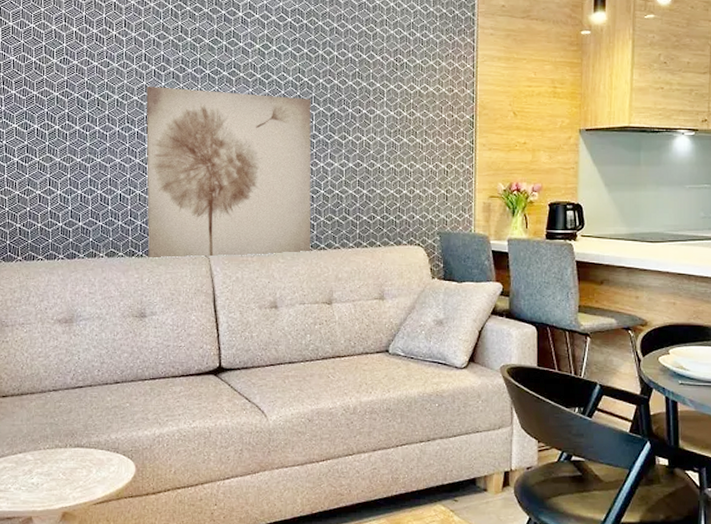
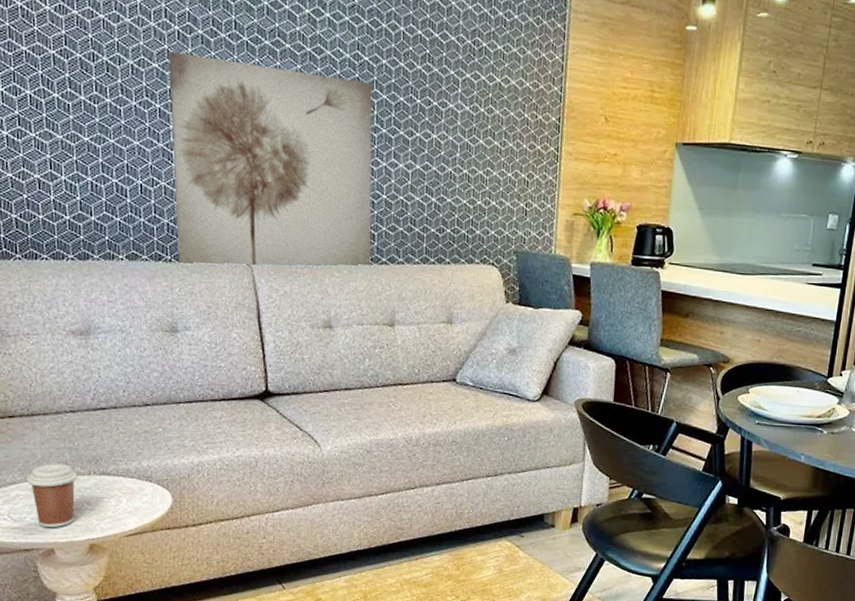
coffee cup: none [13,438,56,498] -> present [27,463,77,528]

